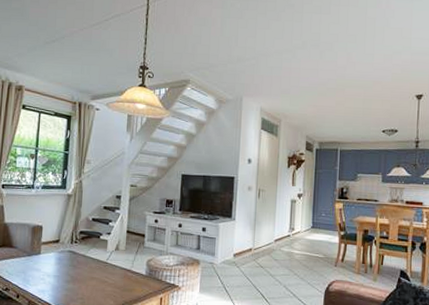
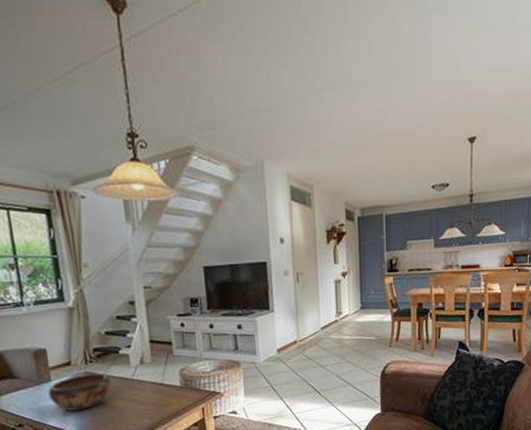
decorative bowl: none [35,252,89,284] -> present [48,373,112,412]

